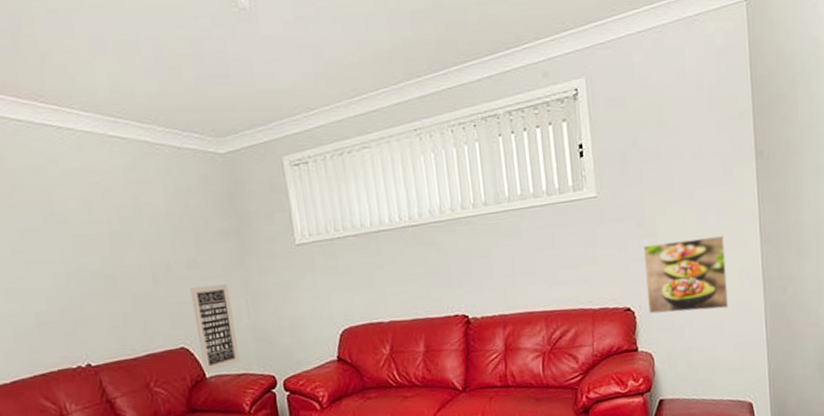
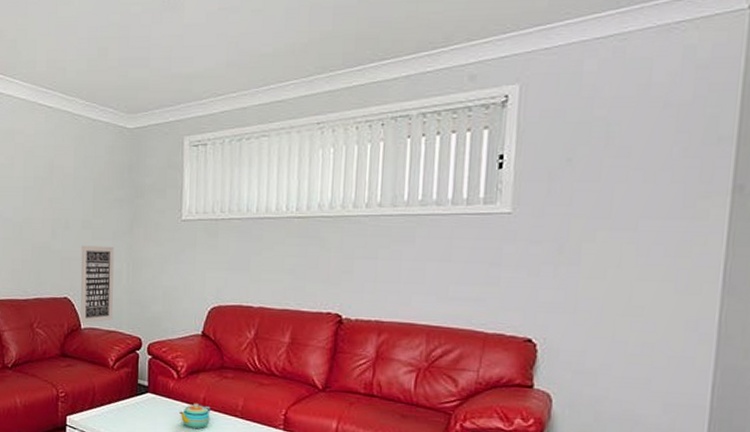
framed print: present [643,235,728,314] -> none [554,274,670,361]

